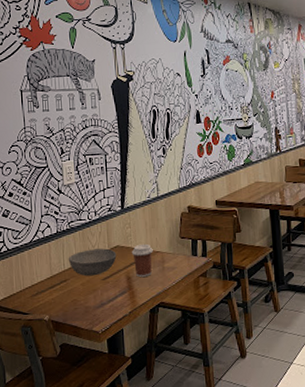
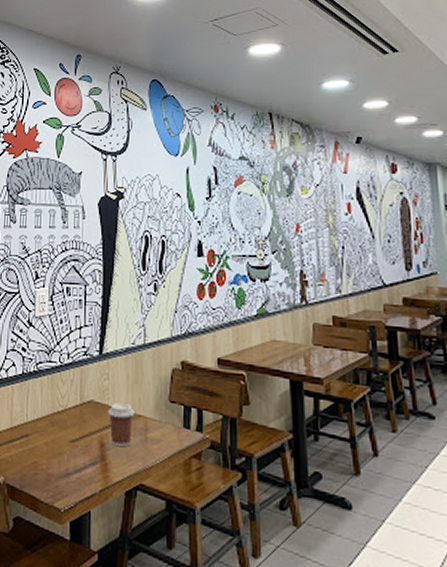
bowl: present [68,248,117,276] -> none [32,400,90,435]

